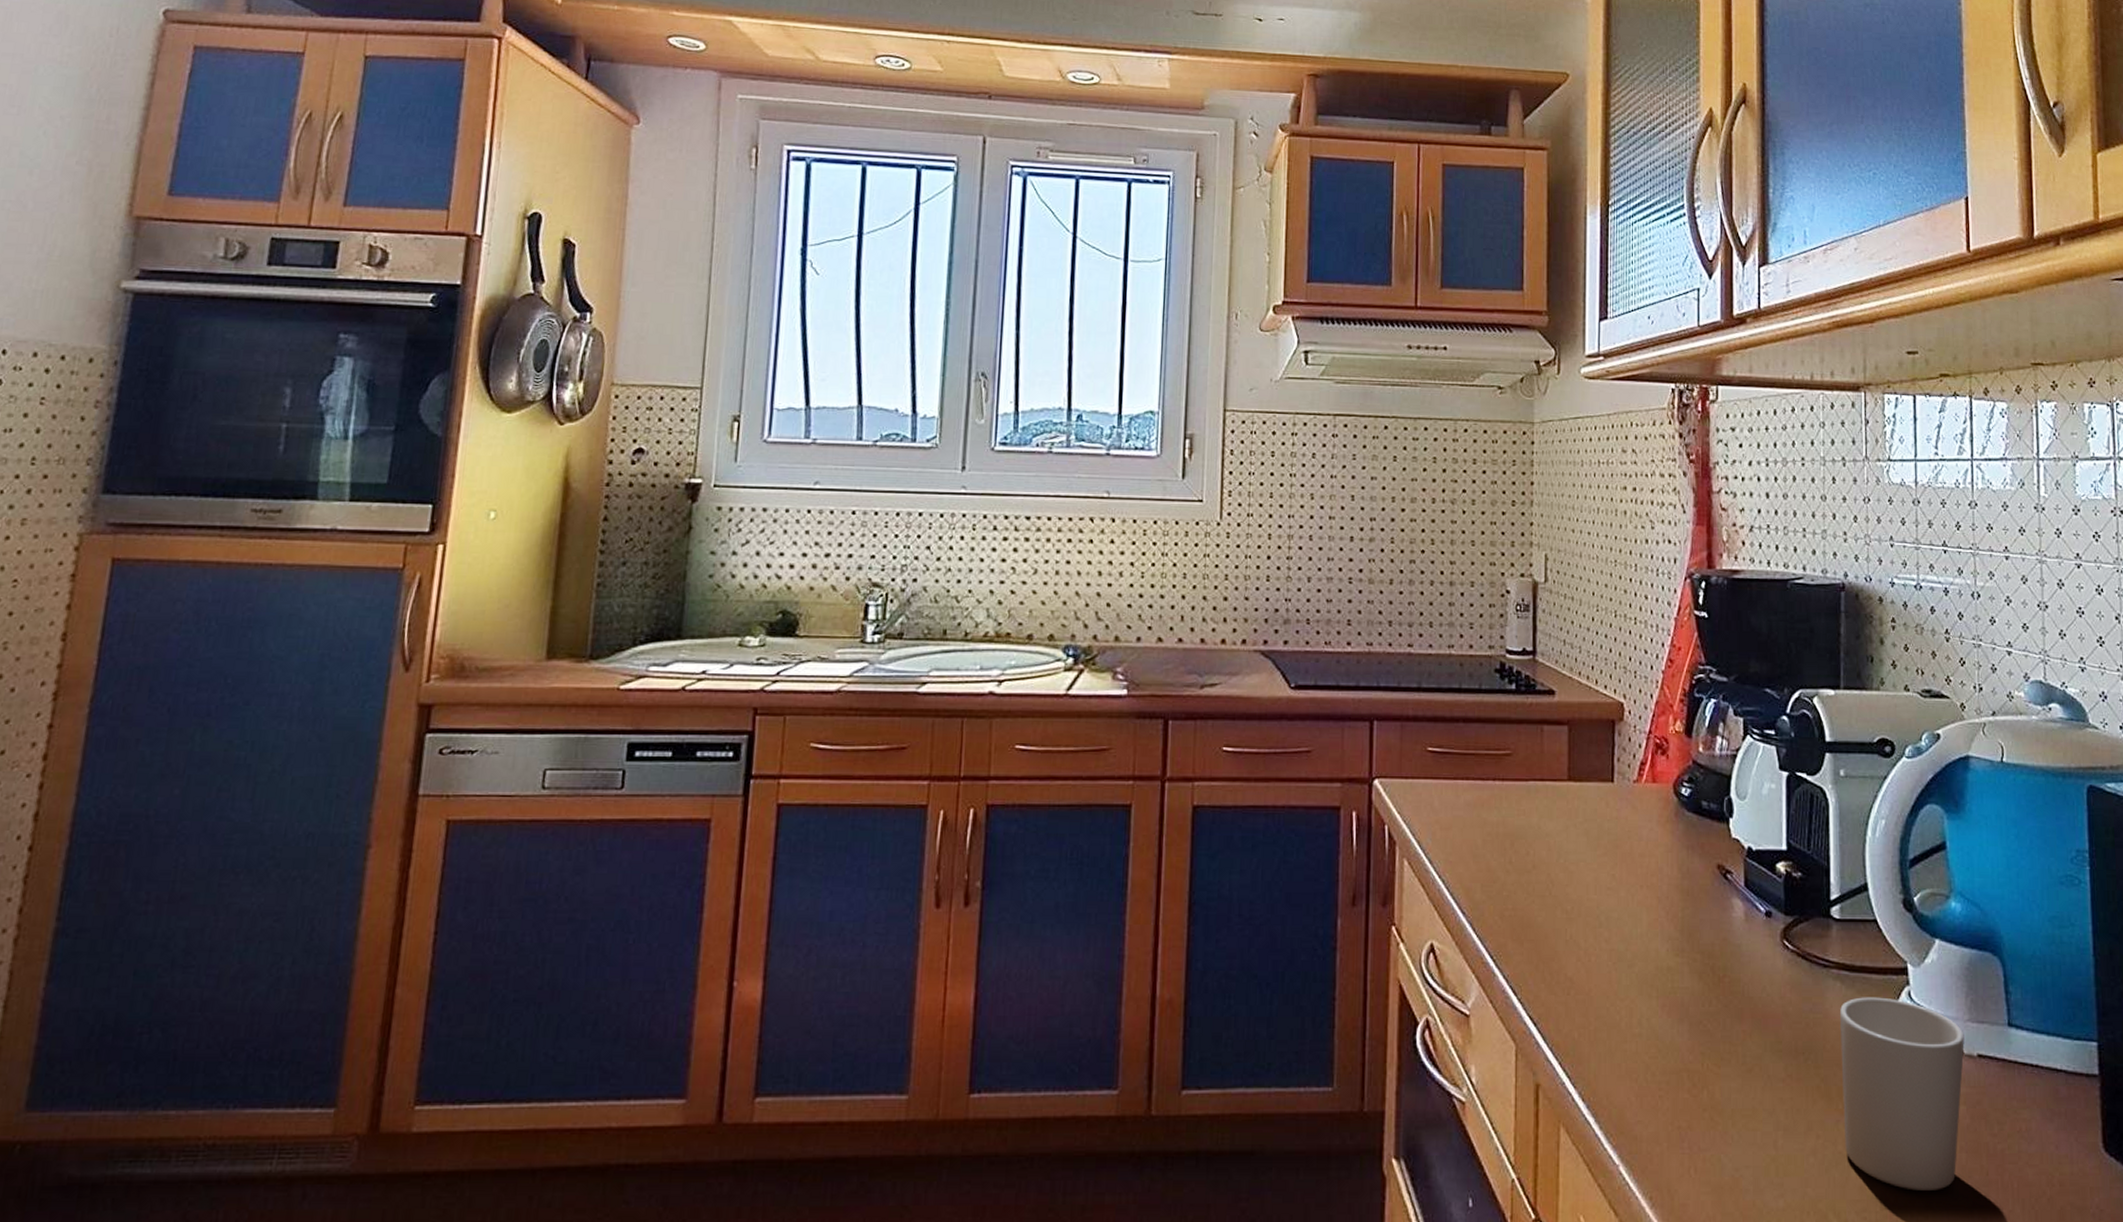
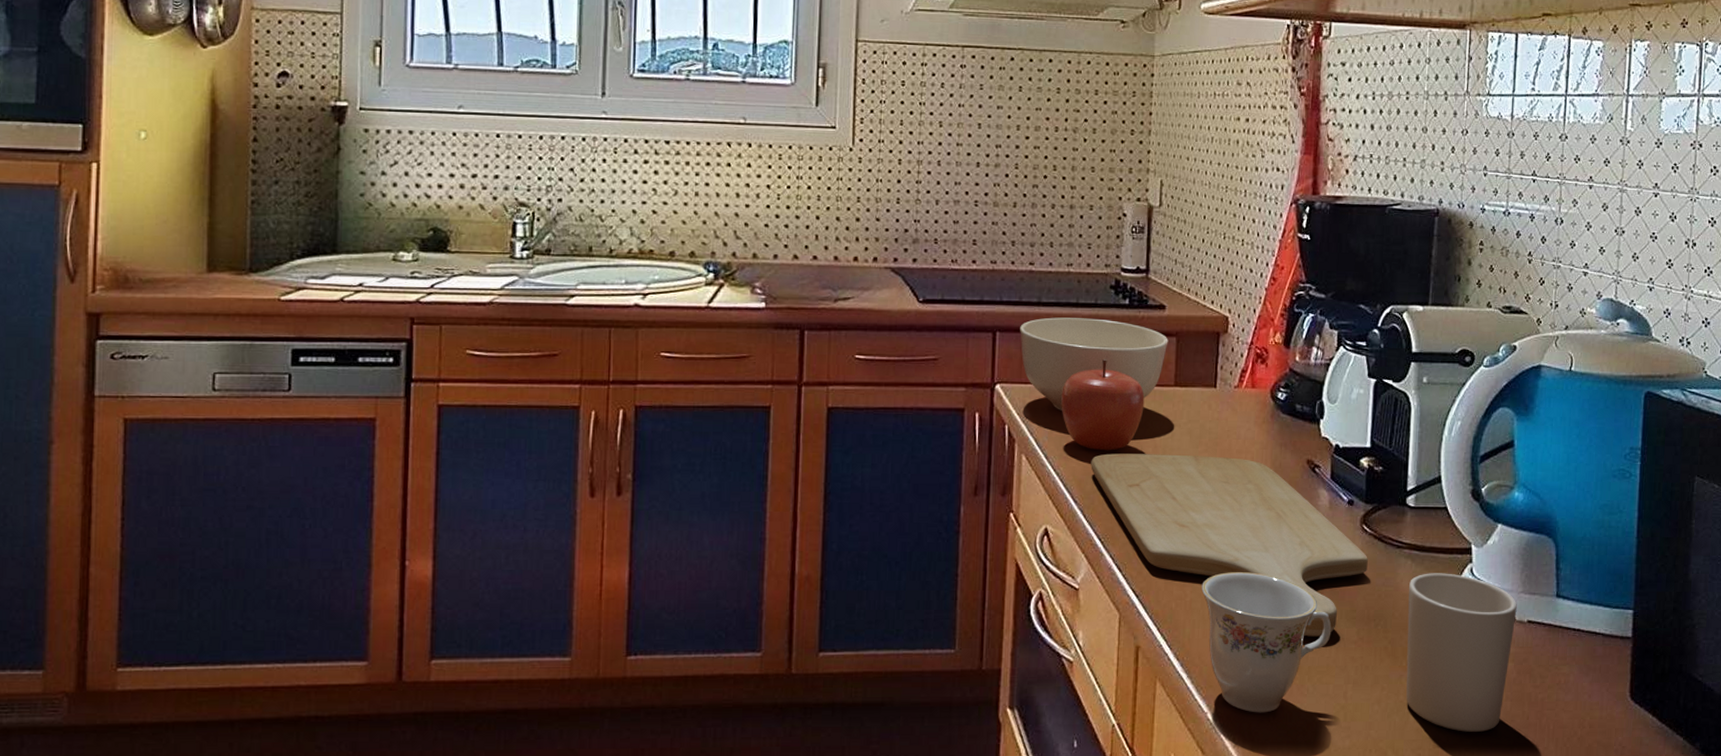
bowl: none [1399,704,1560,809] -> present [1020,317,1168,411]
fruit: none [1445,750,1536,855] -> present [1061,358,1145,451]
chopping board: none [1479,857,1792,1073] -> present [1091,453,1368,637]
teacup: none [1607,996,1756,1166] -> present [1201,572,1332,713]

